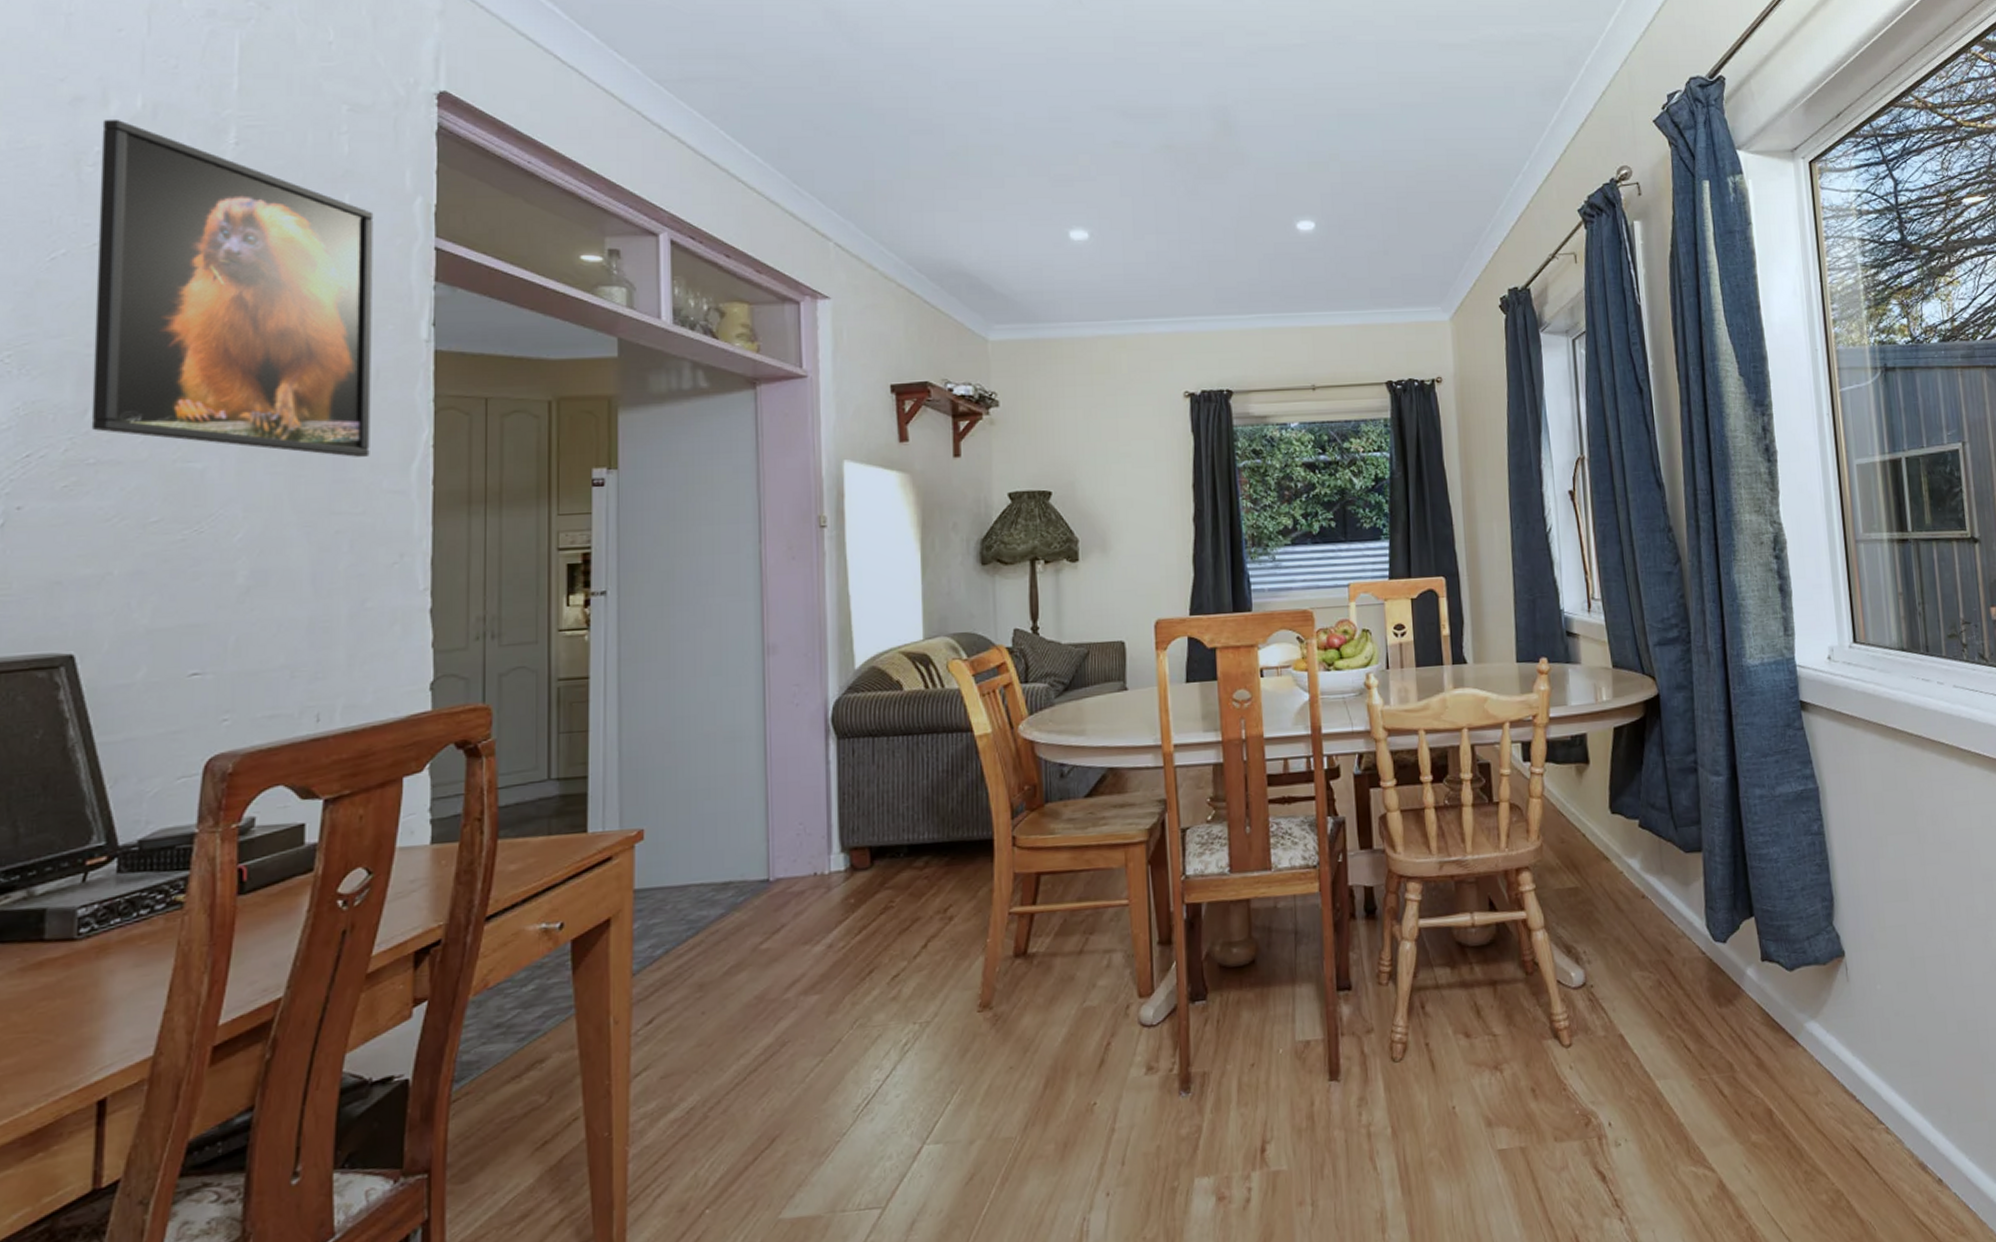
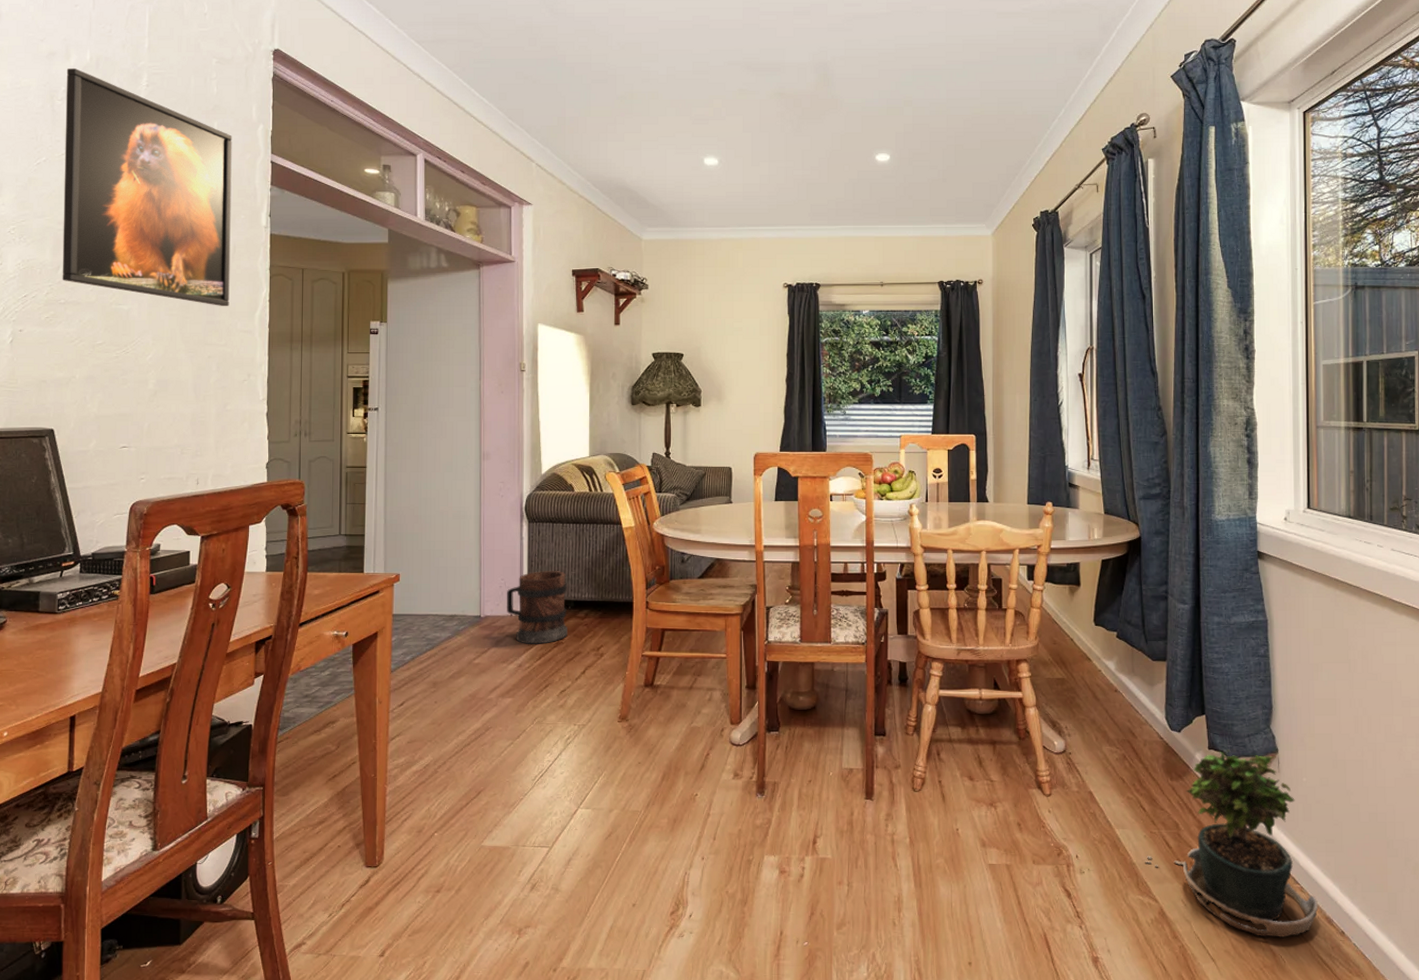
wooden barrel: none [808,803,900,914] -> present [507,570,568,644]
potted plant: none [1695,959,1909,1200] -> present [1145,750,1319,937]

